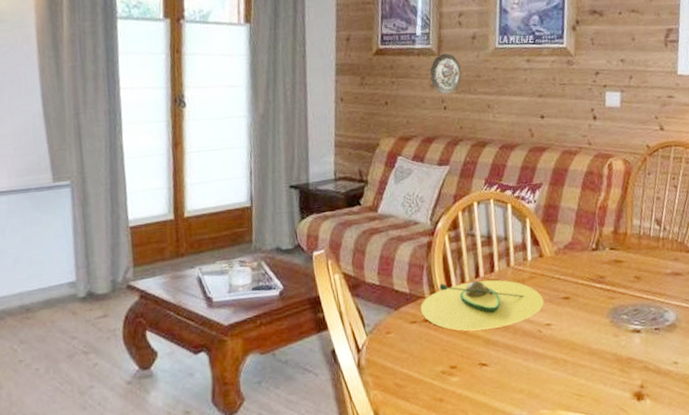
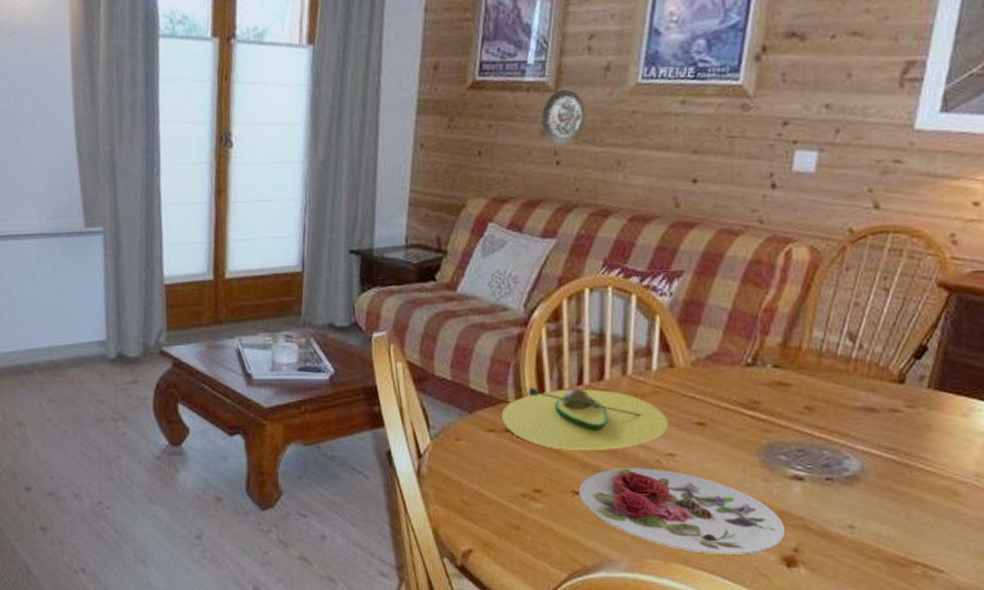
plate: none [484,337,634,399] -> present [579,468,786,555]

